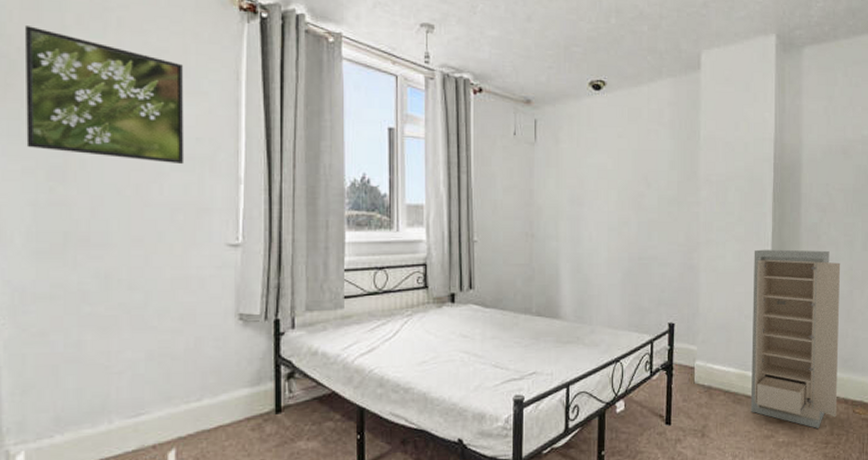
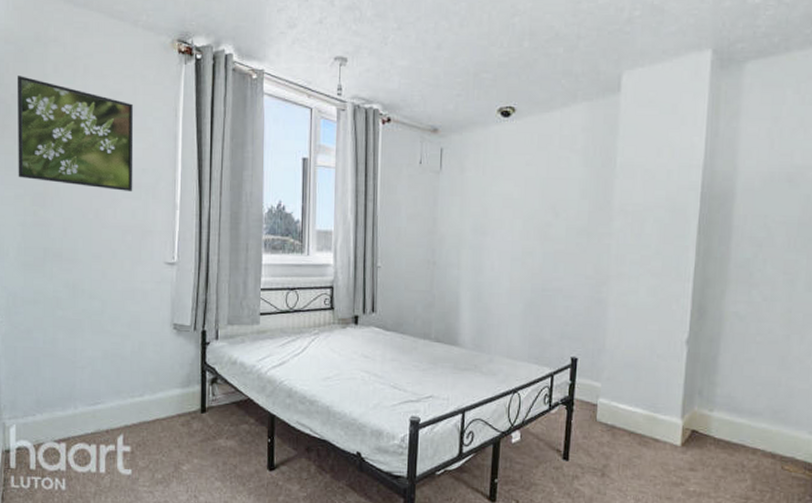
storage cabinet: present [750,249,841,428] -> none [658,285,777,482]

